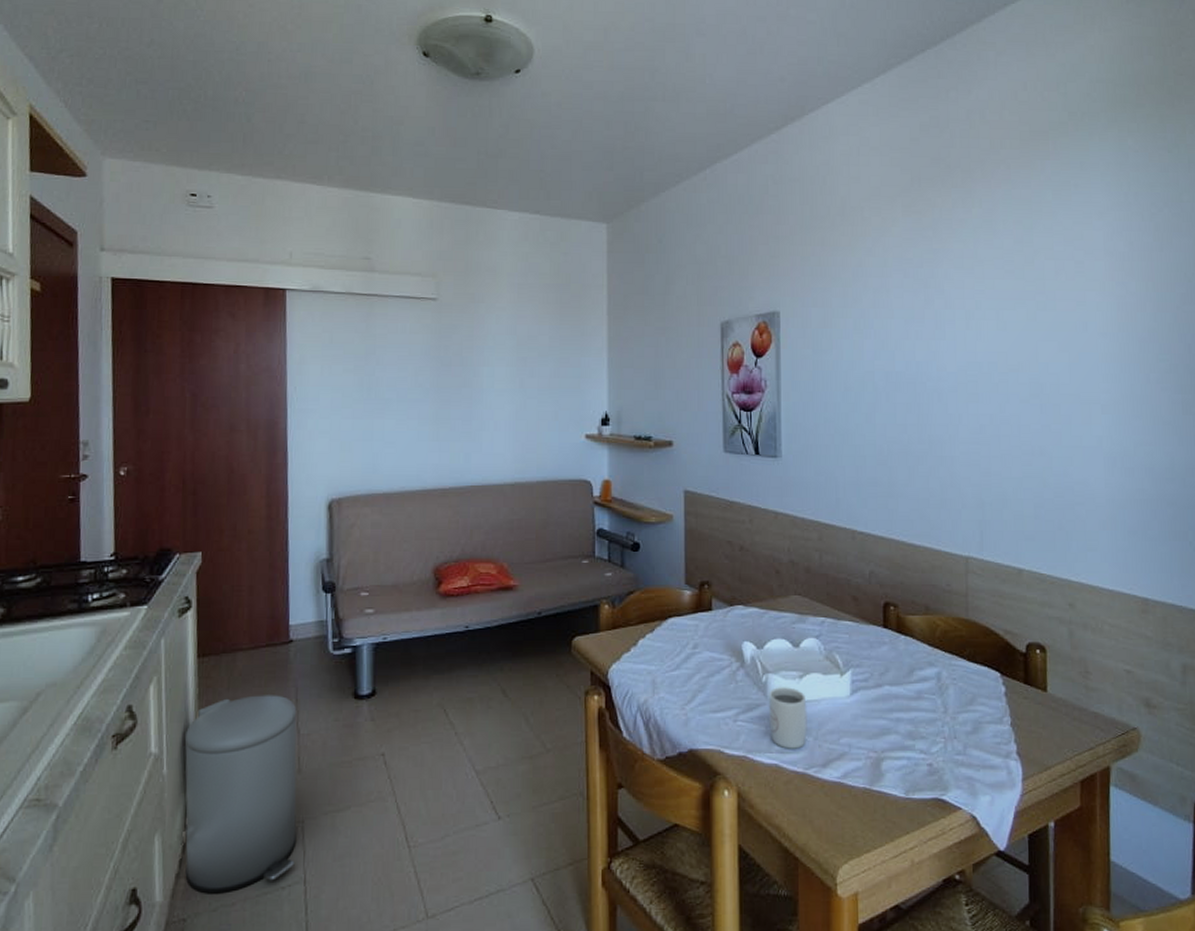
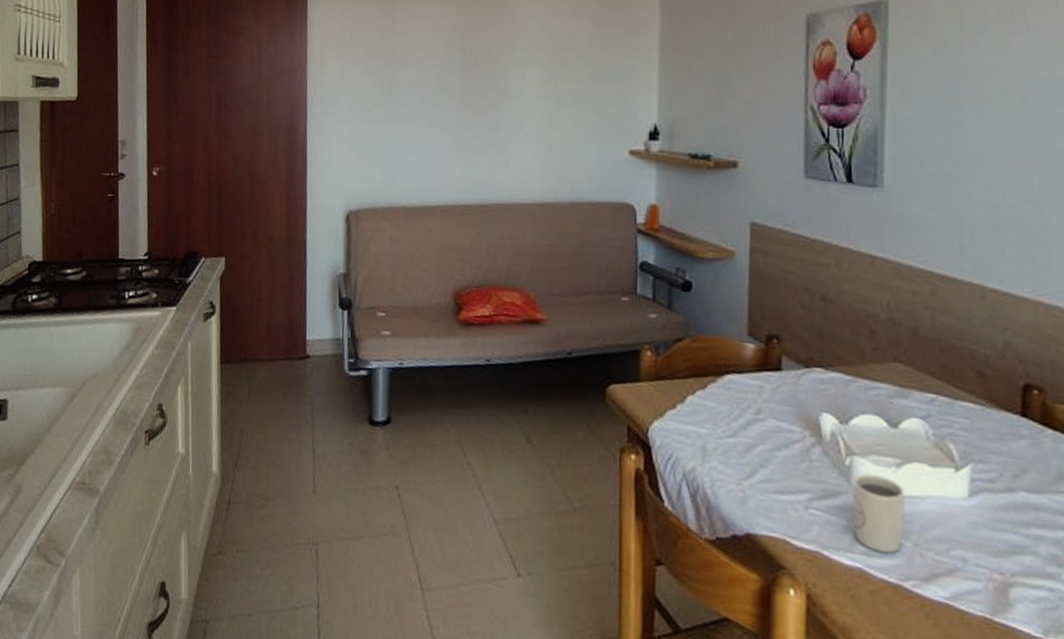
pedal bin: present [184,695,297,894] -> none [208,407,313,603]

